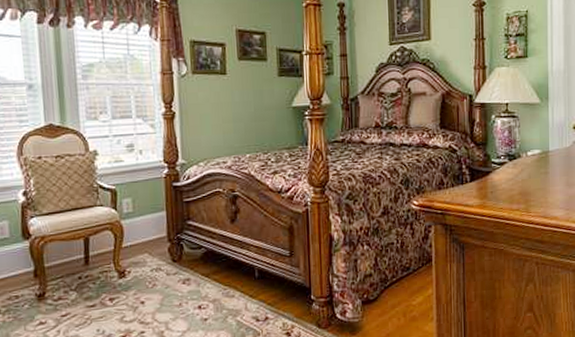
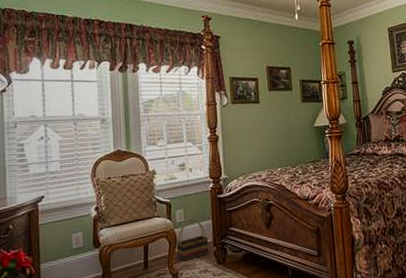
basket: none [123,209,162,258] -> present [176,218,209,262]

